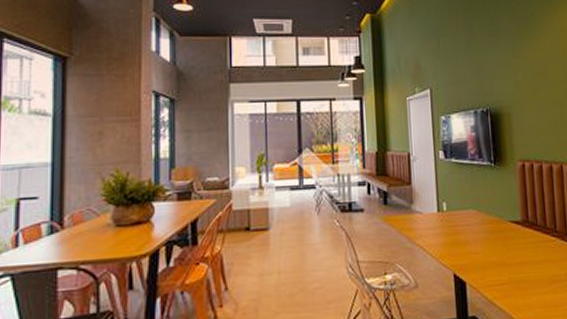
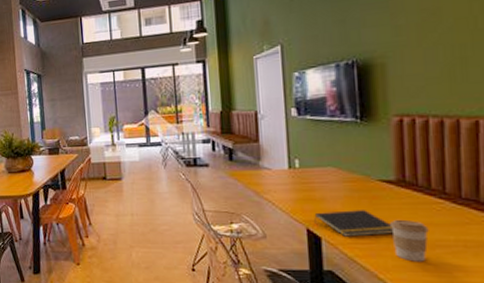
notepad: none [459,251,523,280] -> present [314,210,395,237]
coffee cup: none [519,258,547,299] -> present [390,219,429,262]

